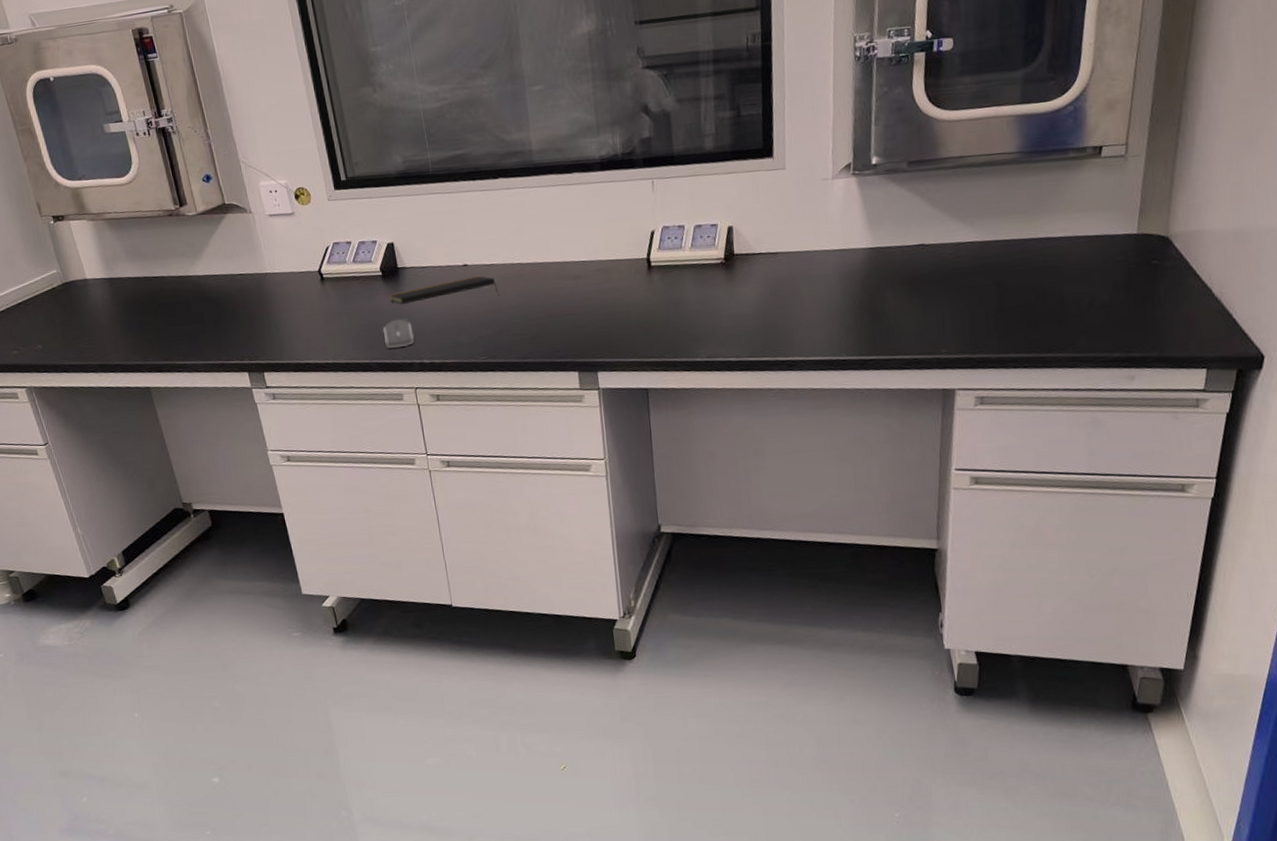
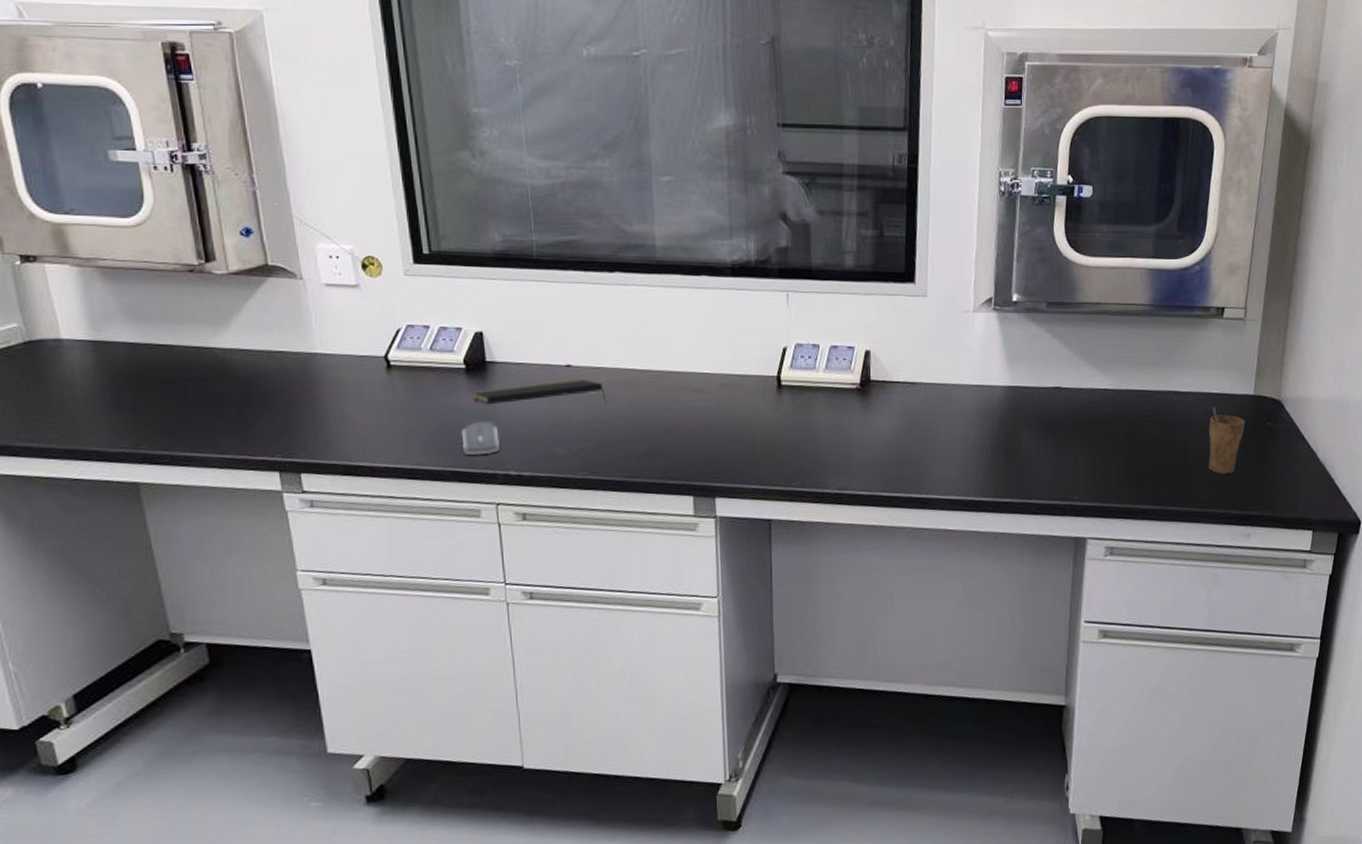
cup: none [1086,249,1128,318] -> present [1208,406,1245,474]

